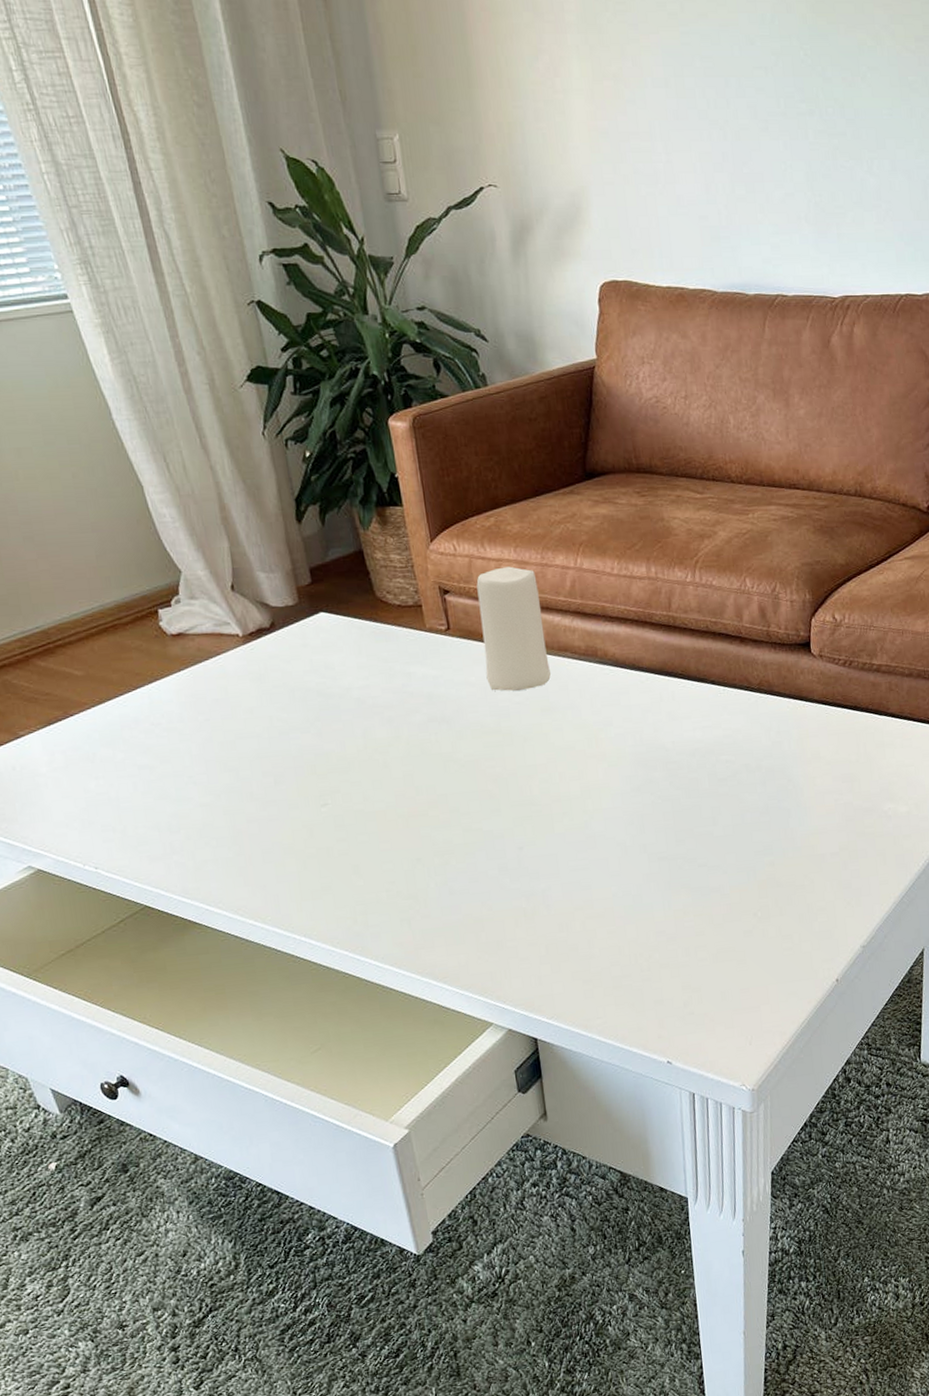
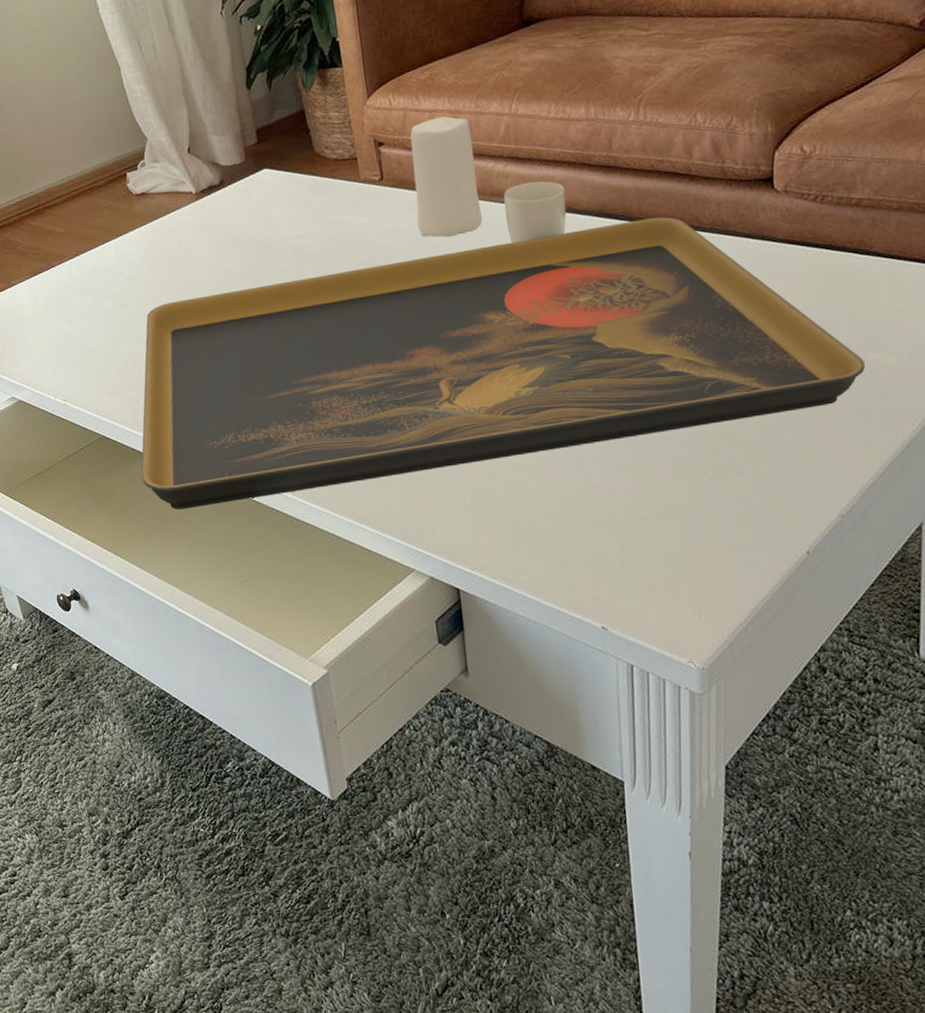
decorative tray: none [191,676,882,982] -> present [141,217,865,511]
mug: none [570,637,631,699] -> present [503,181,567,243]

